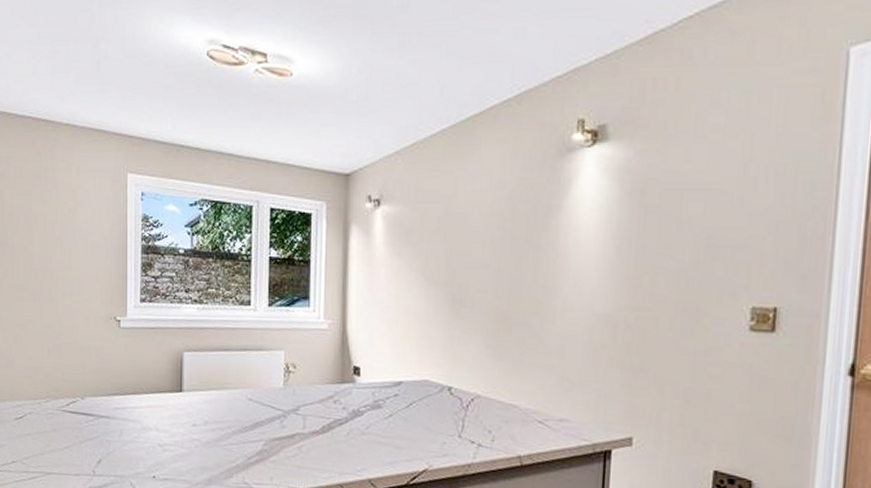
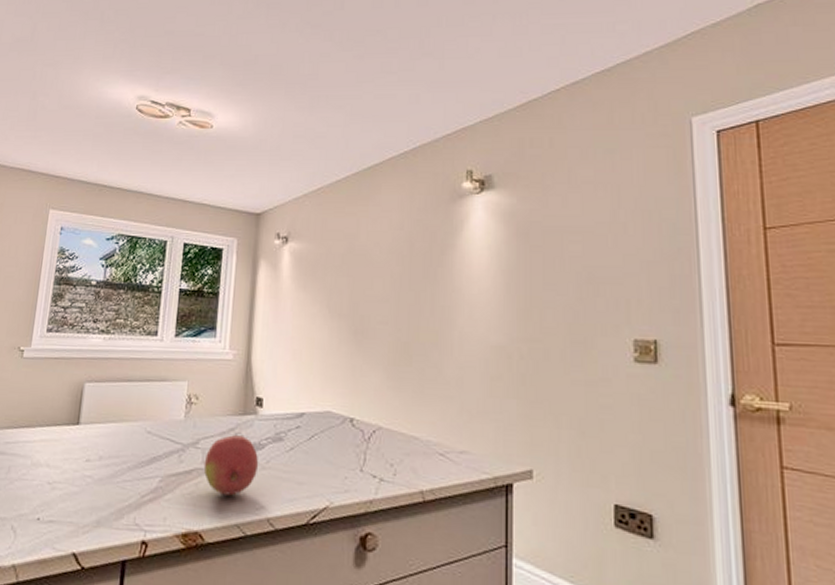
fruit: none [305,402,359,458] -> present [203,435,259,496]

